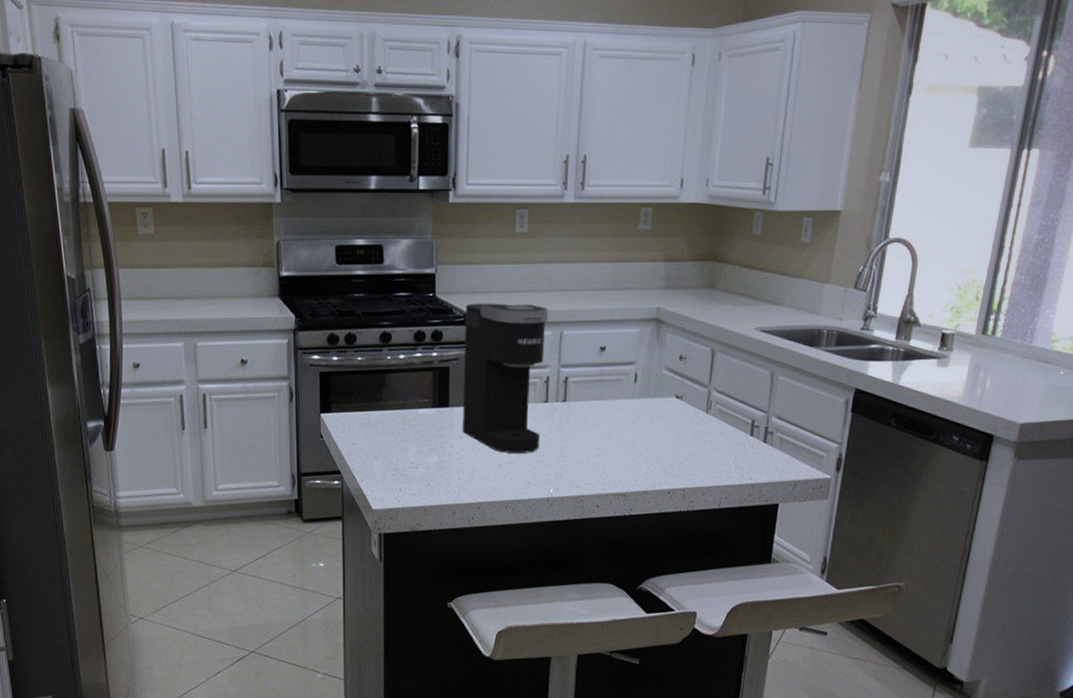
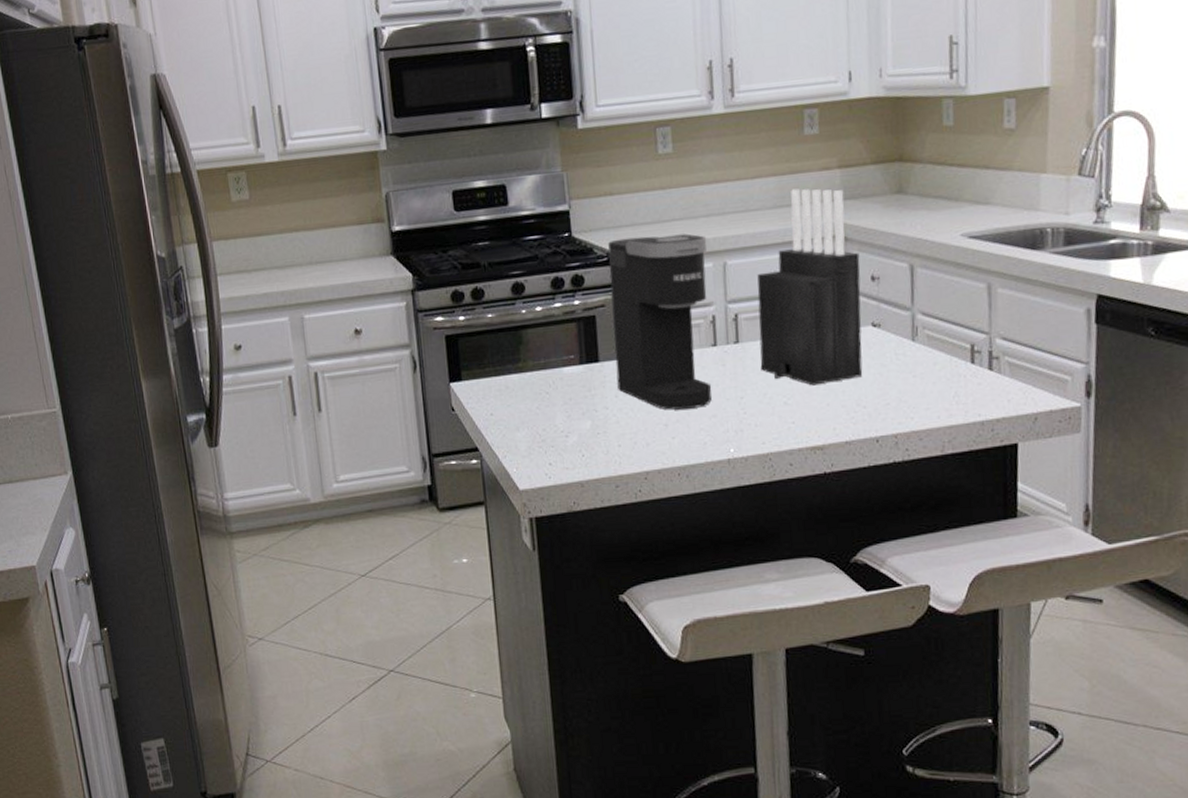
knife block: none [582,275,672,443] -> present [757,188,863,386]

